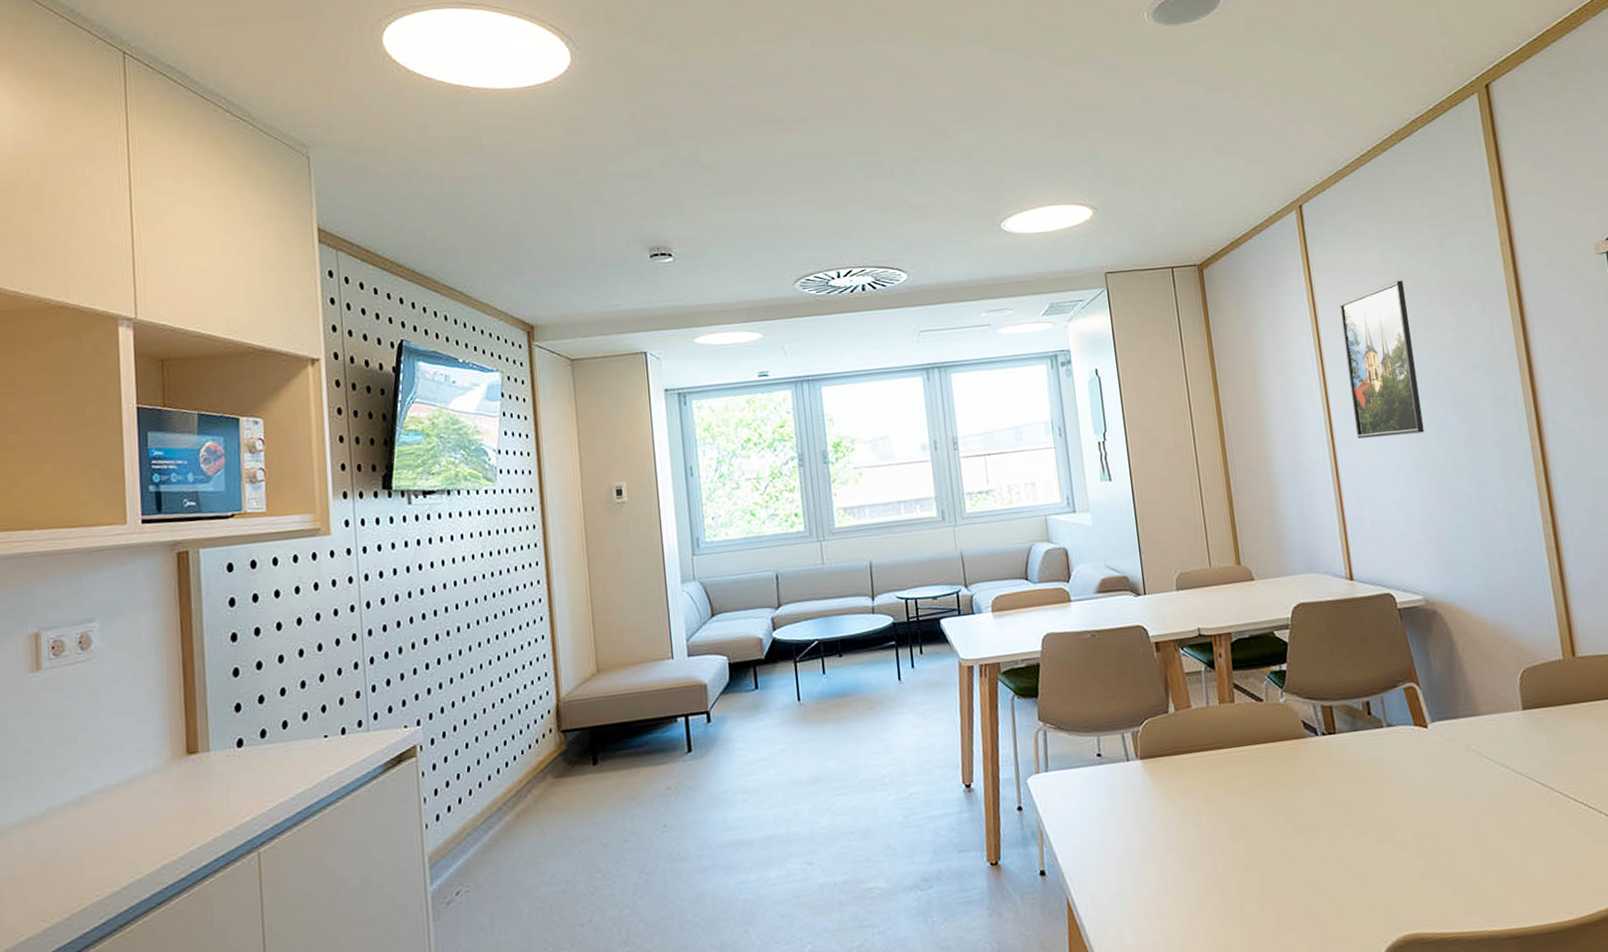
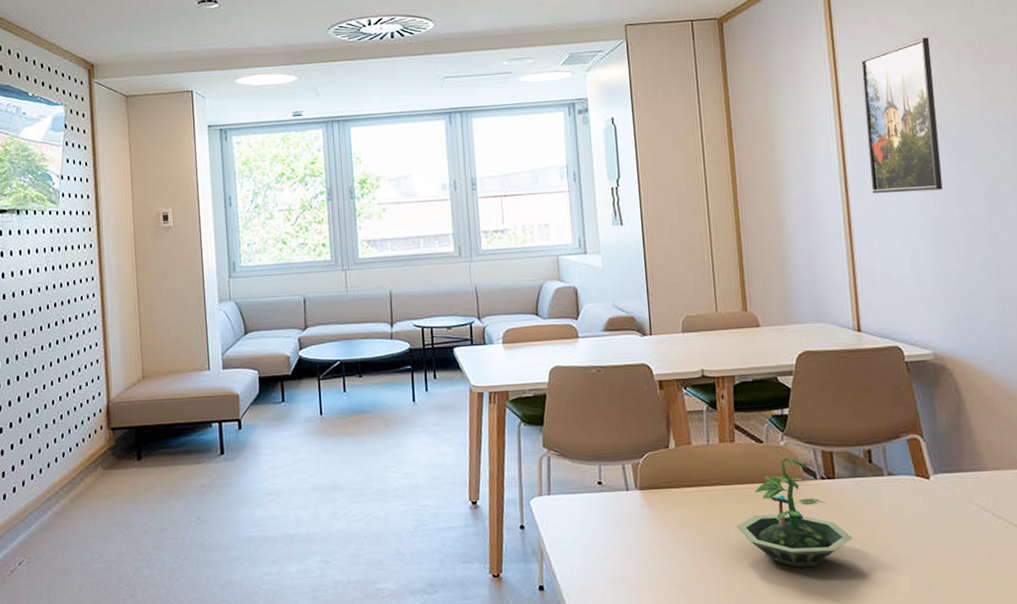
terrarium: none [1241,715,1357,830] -> present [737,457,853,567]

